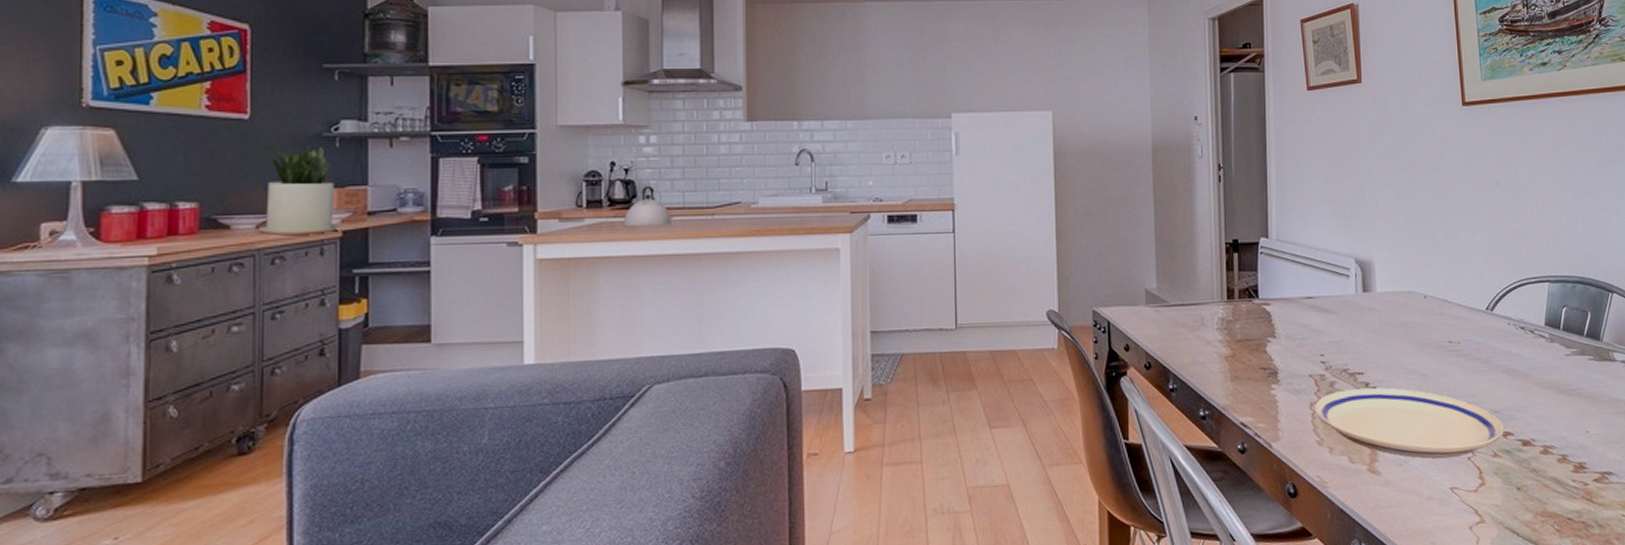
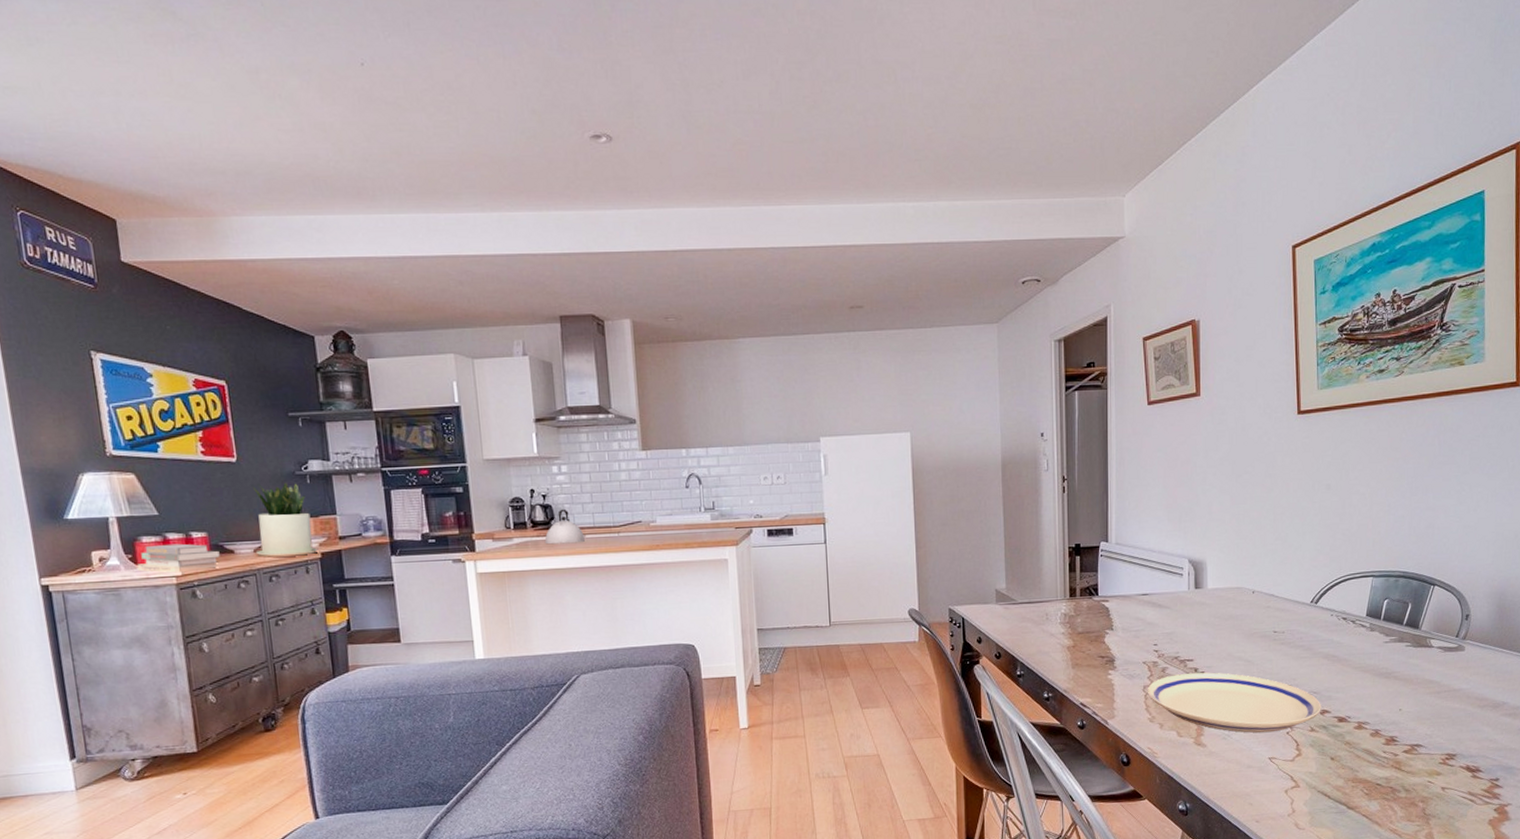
books: none [98,215,211,252] -> present [136,543,220,573]

